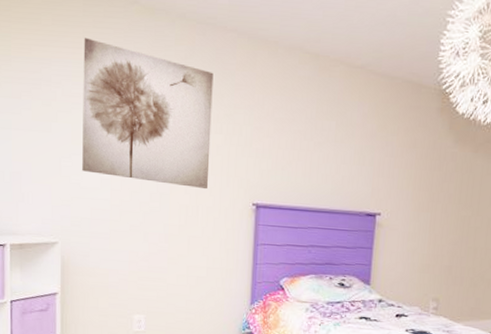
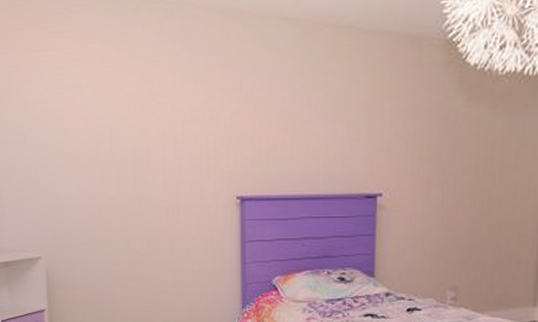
wall art: present [82,37,214,190] -> none [50,37,188,187]

